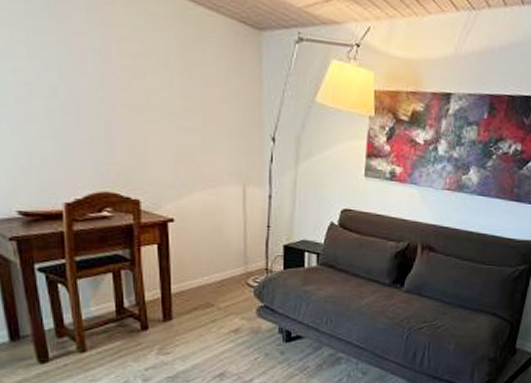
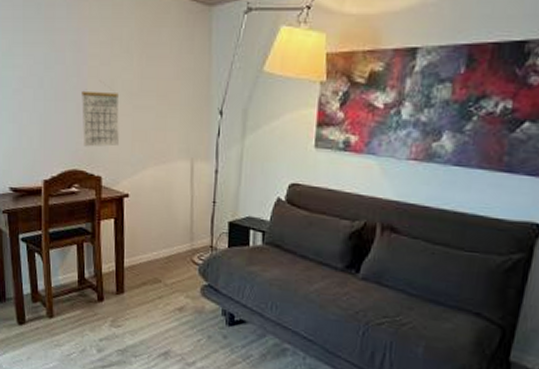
calendar: none [111,105,160,168] -> present [82,90,119,147]

